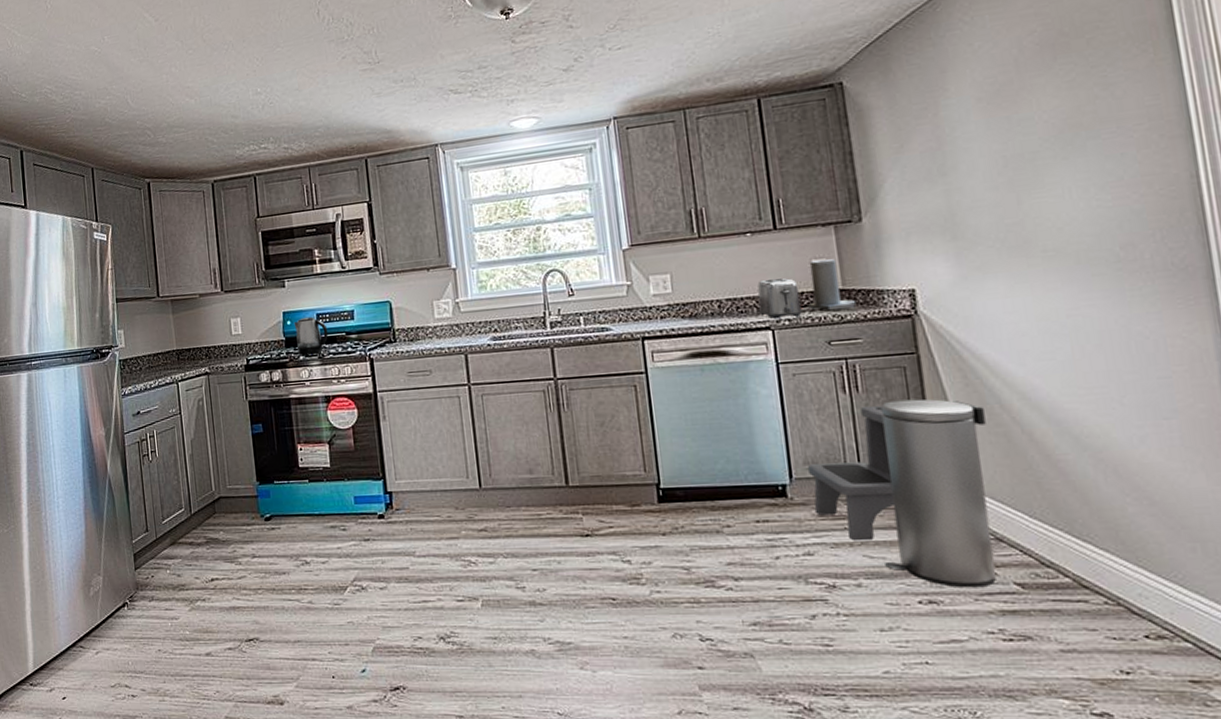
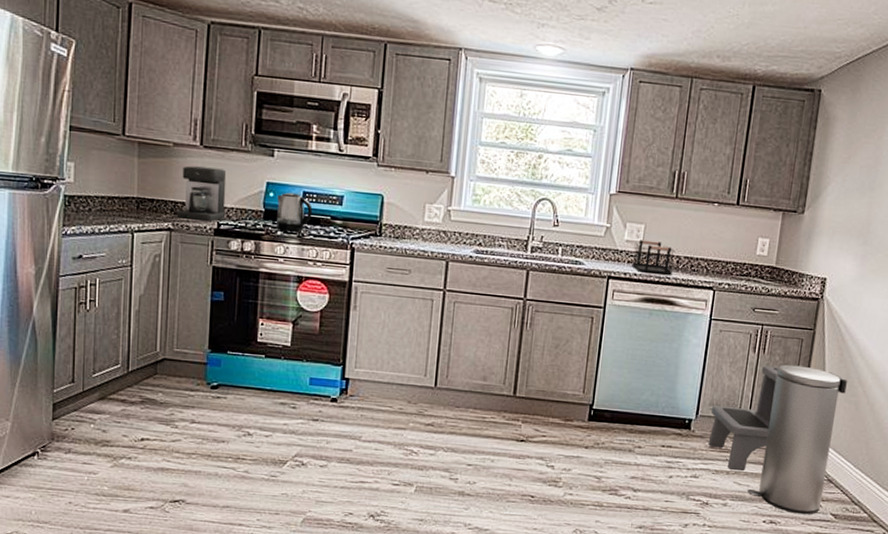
coffee maker: none [210,308,252,363] -> present [176,165,227,222]
dish rack: none [663,288,716,326] -> present [632,240,675,276]
toaster: present [757,278,802,318] -> none [708,246,743,284]
paper towel: present [806,259,857,310] -> none [744,238,783,285]

